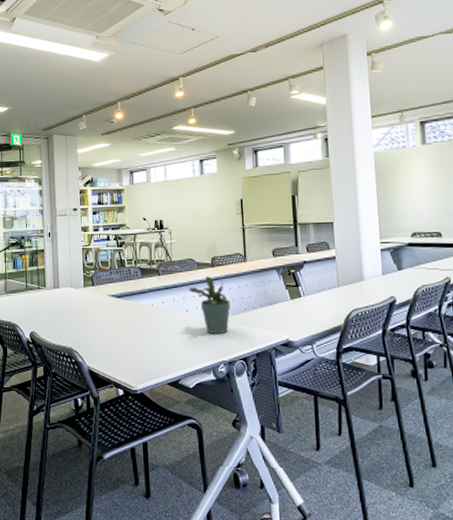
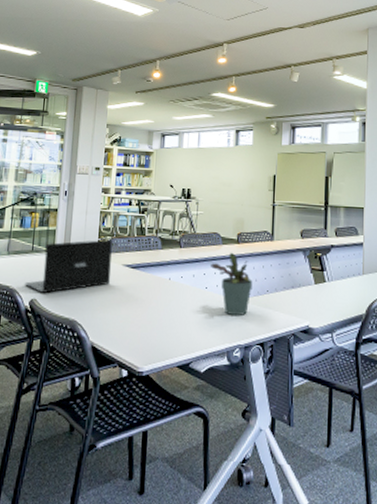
laptop: none [24,273,99,325] -> present [25,239,112,293]

